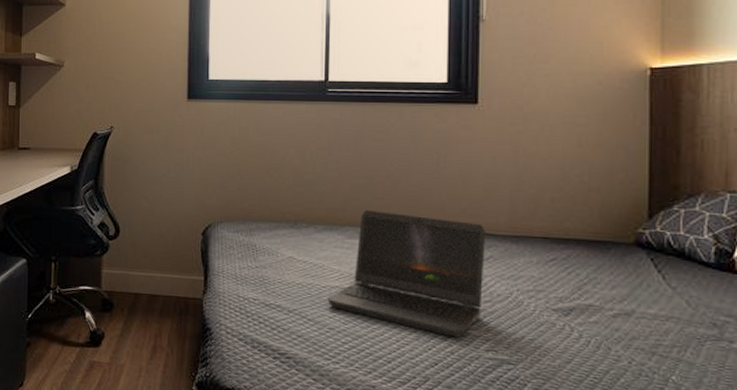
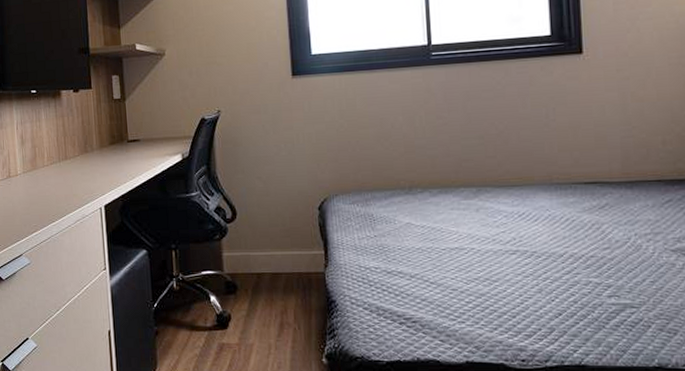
laptop computer: present [327,210,486,338] -> none [448,169,601,287]

